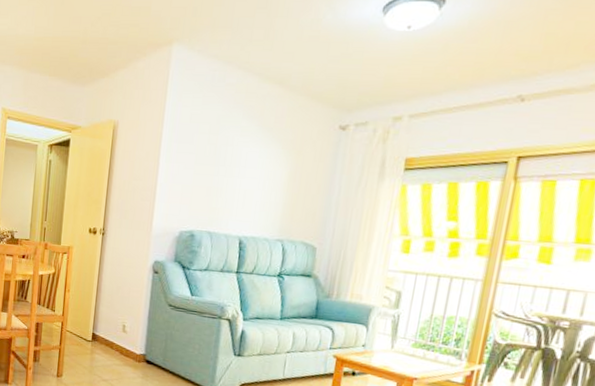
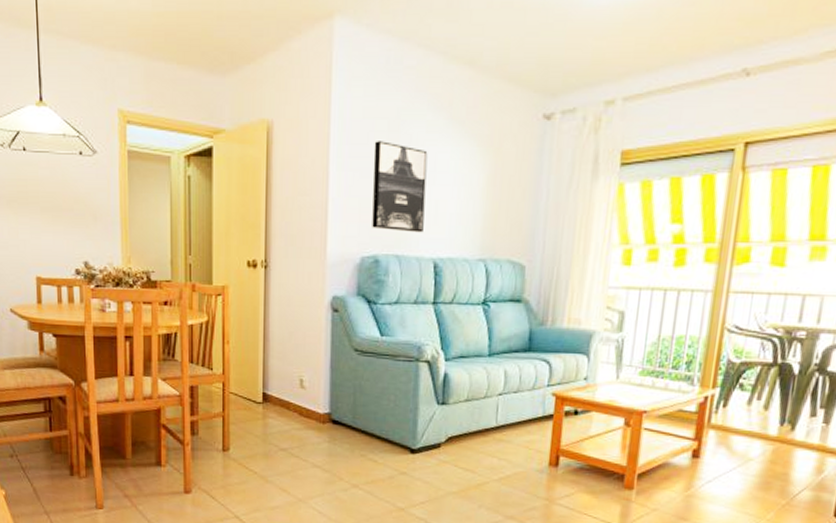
wall art: none [190,141,241,215] -> present [372,141,428,233]

